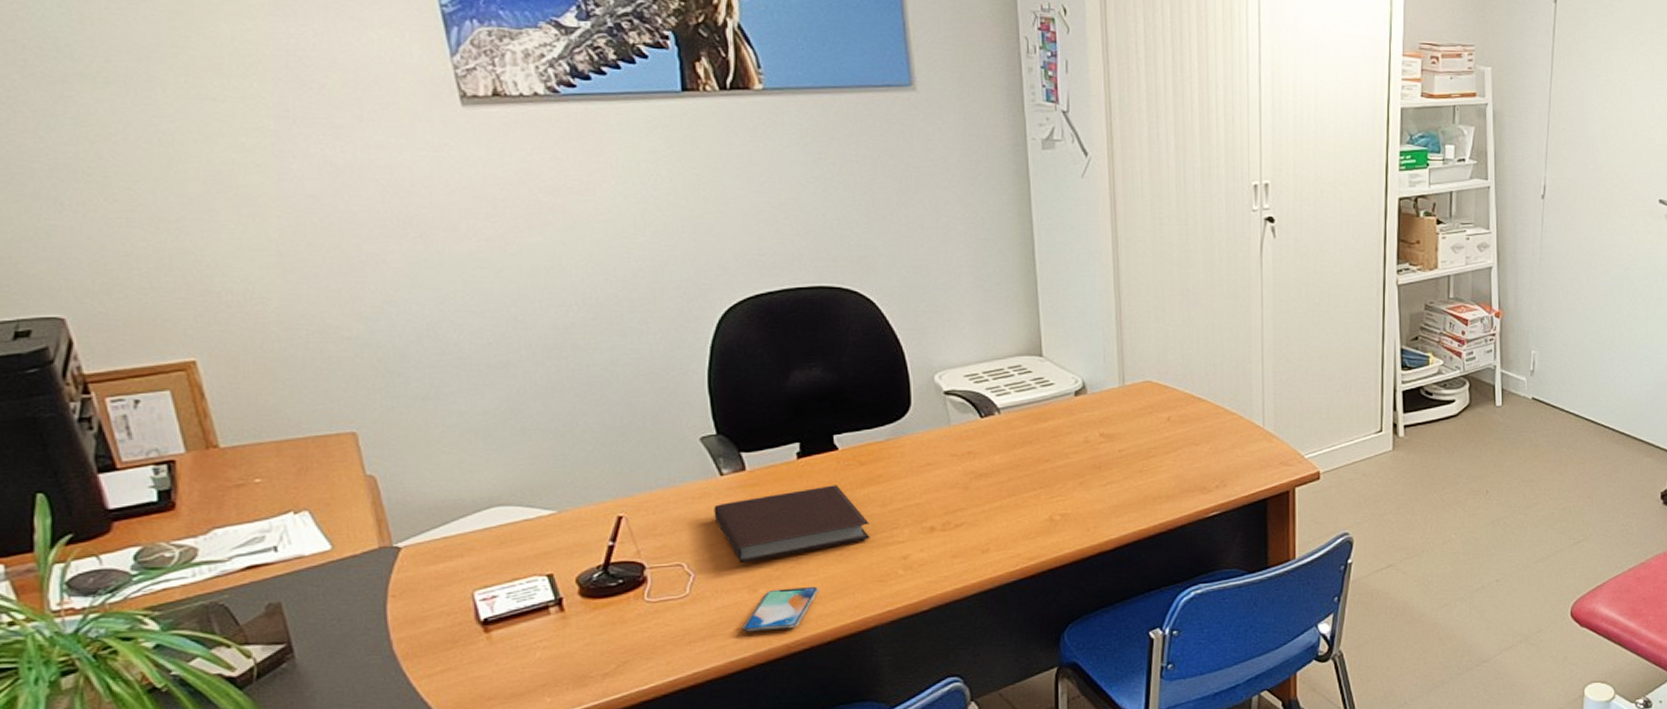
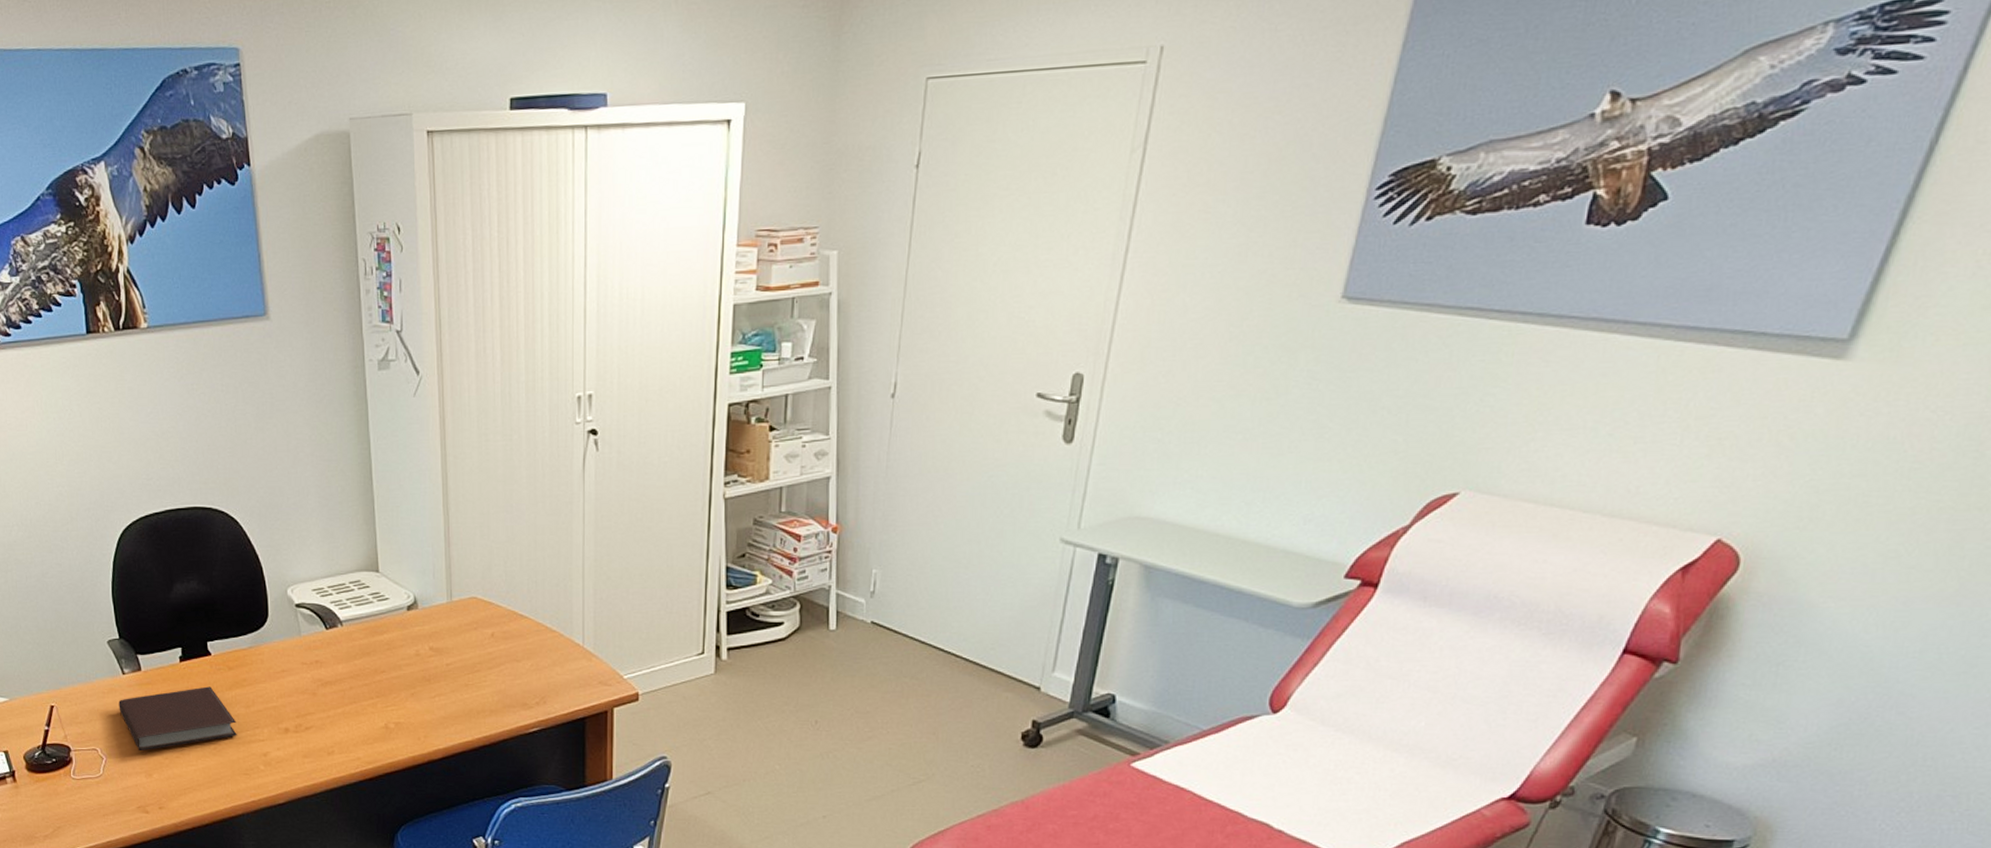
smartphone: present [741,587,820,632] -> none [141,775,199,811]

